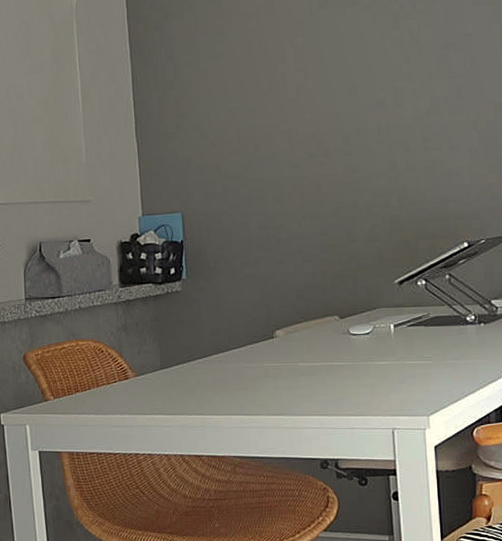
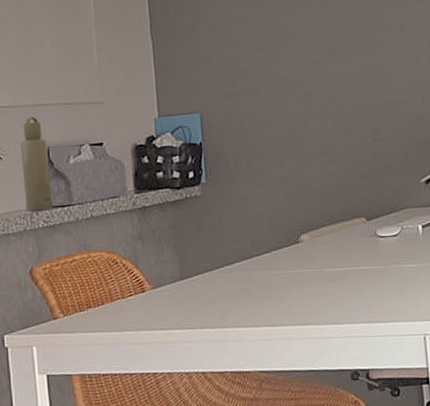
bottle: none [14,214,44,303] -> present [20,117,53,213]

